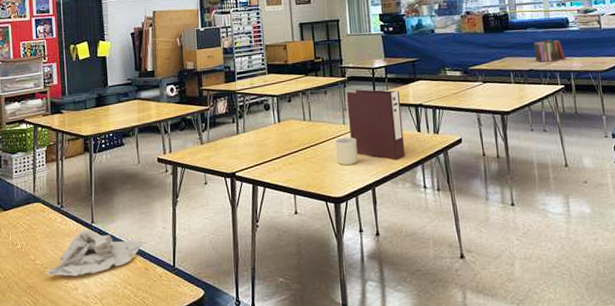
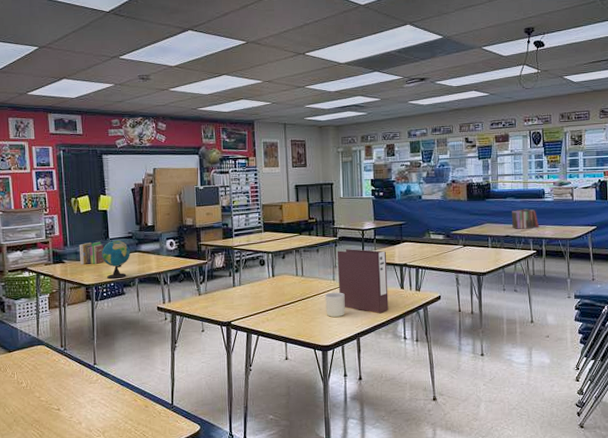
tissue: present [45,229,145,277] -> none [50,370,145,412]
books: none [77,89,103,115] -> present [79,241,104,266]
globe: none [100,87,129,130] -> present [102,240,130,280]

